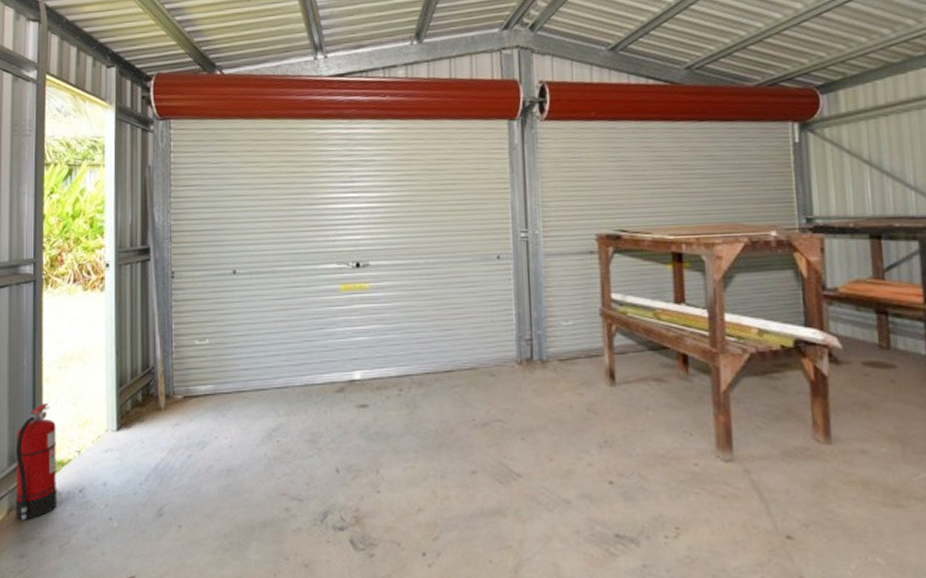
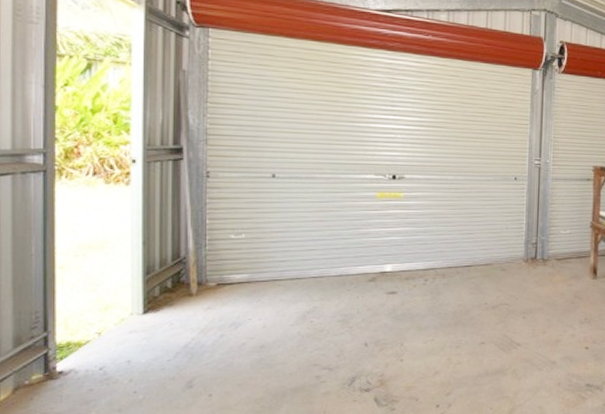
fire extinguisher: present [15,402,57,520] -> none [22,288,74,398]

